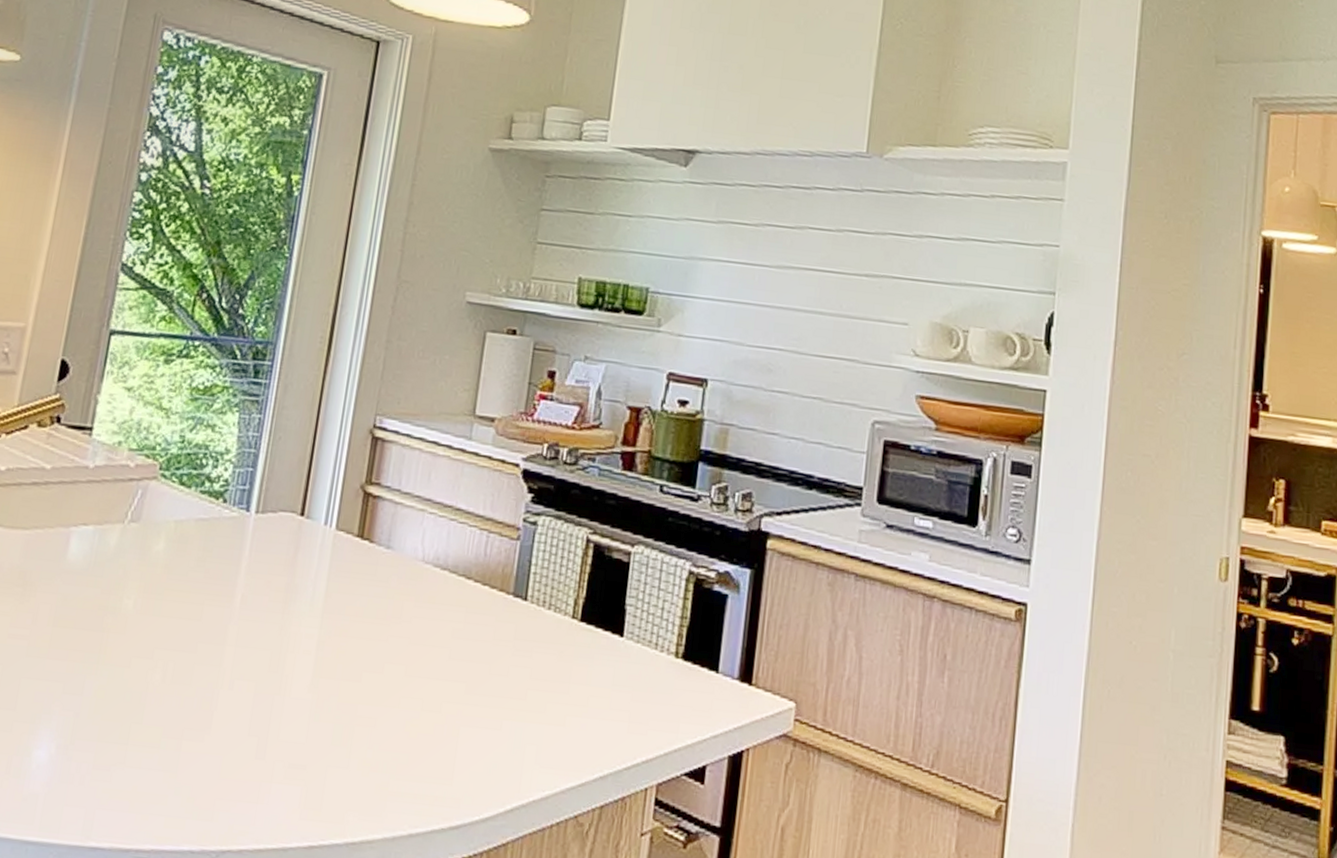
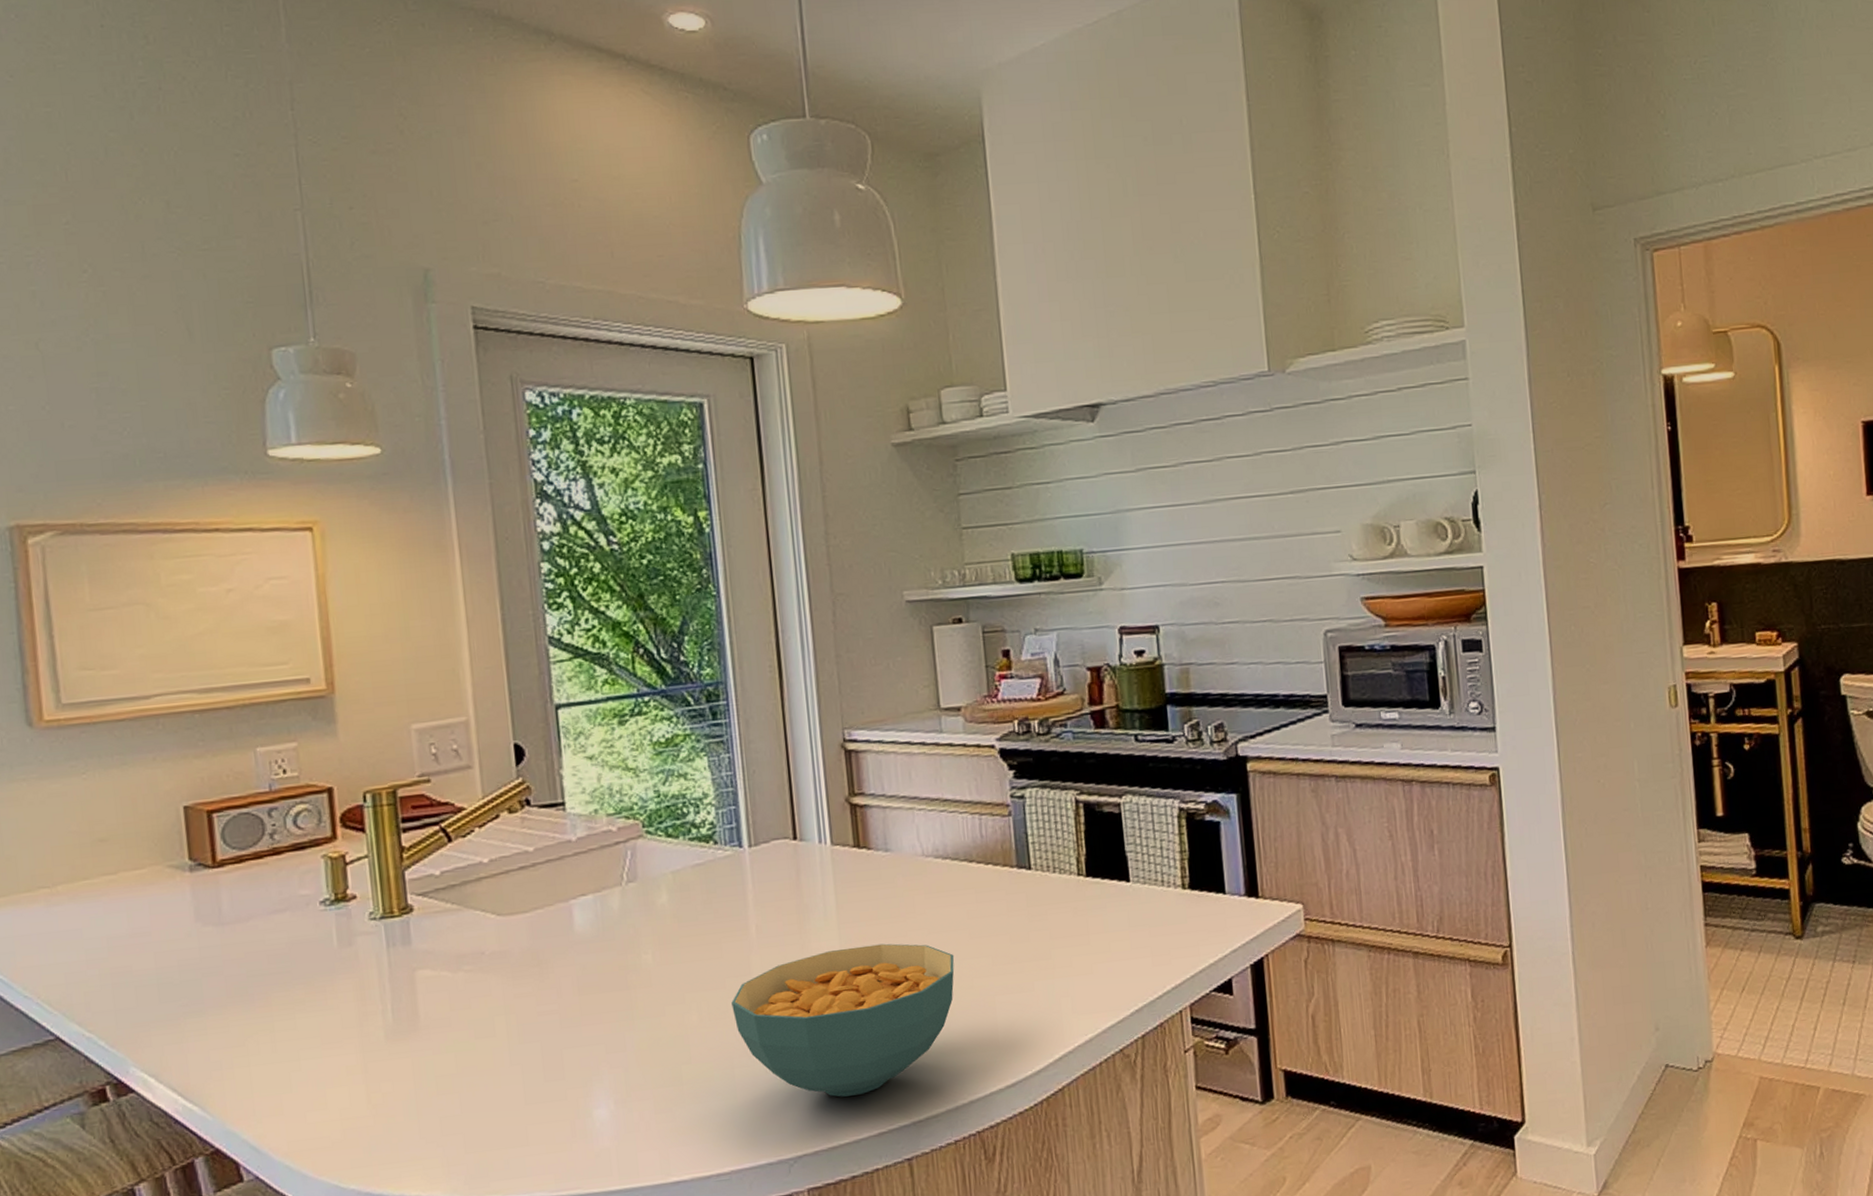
cereal bowl: none [195,638,430,800] -> present [732,943,955,1097]

